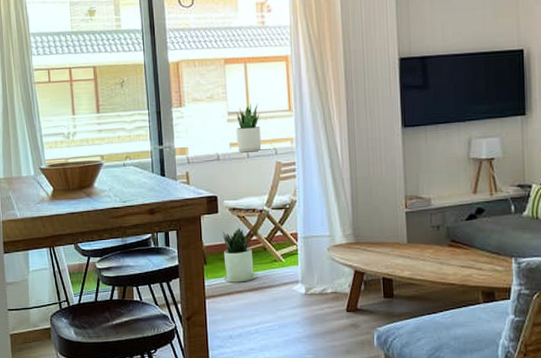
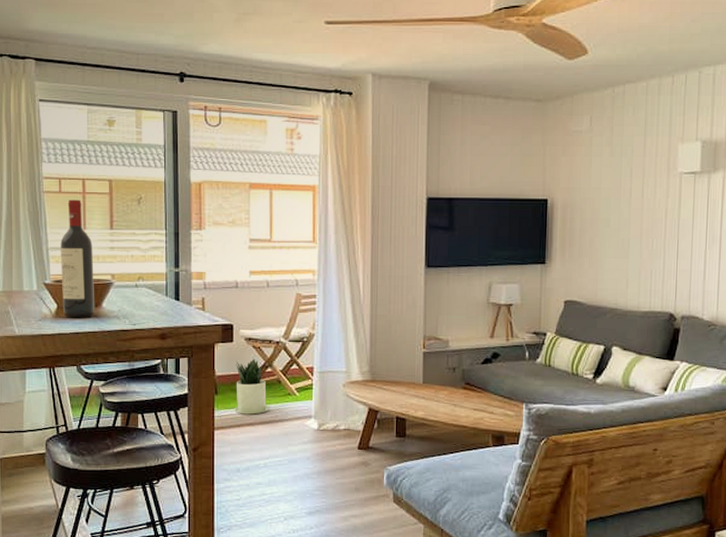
wine bottle: none [53,87,88,199] -> present [61,199,95,318]
planter: present [236,103,262,153] -> none [257,231,283,282]

